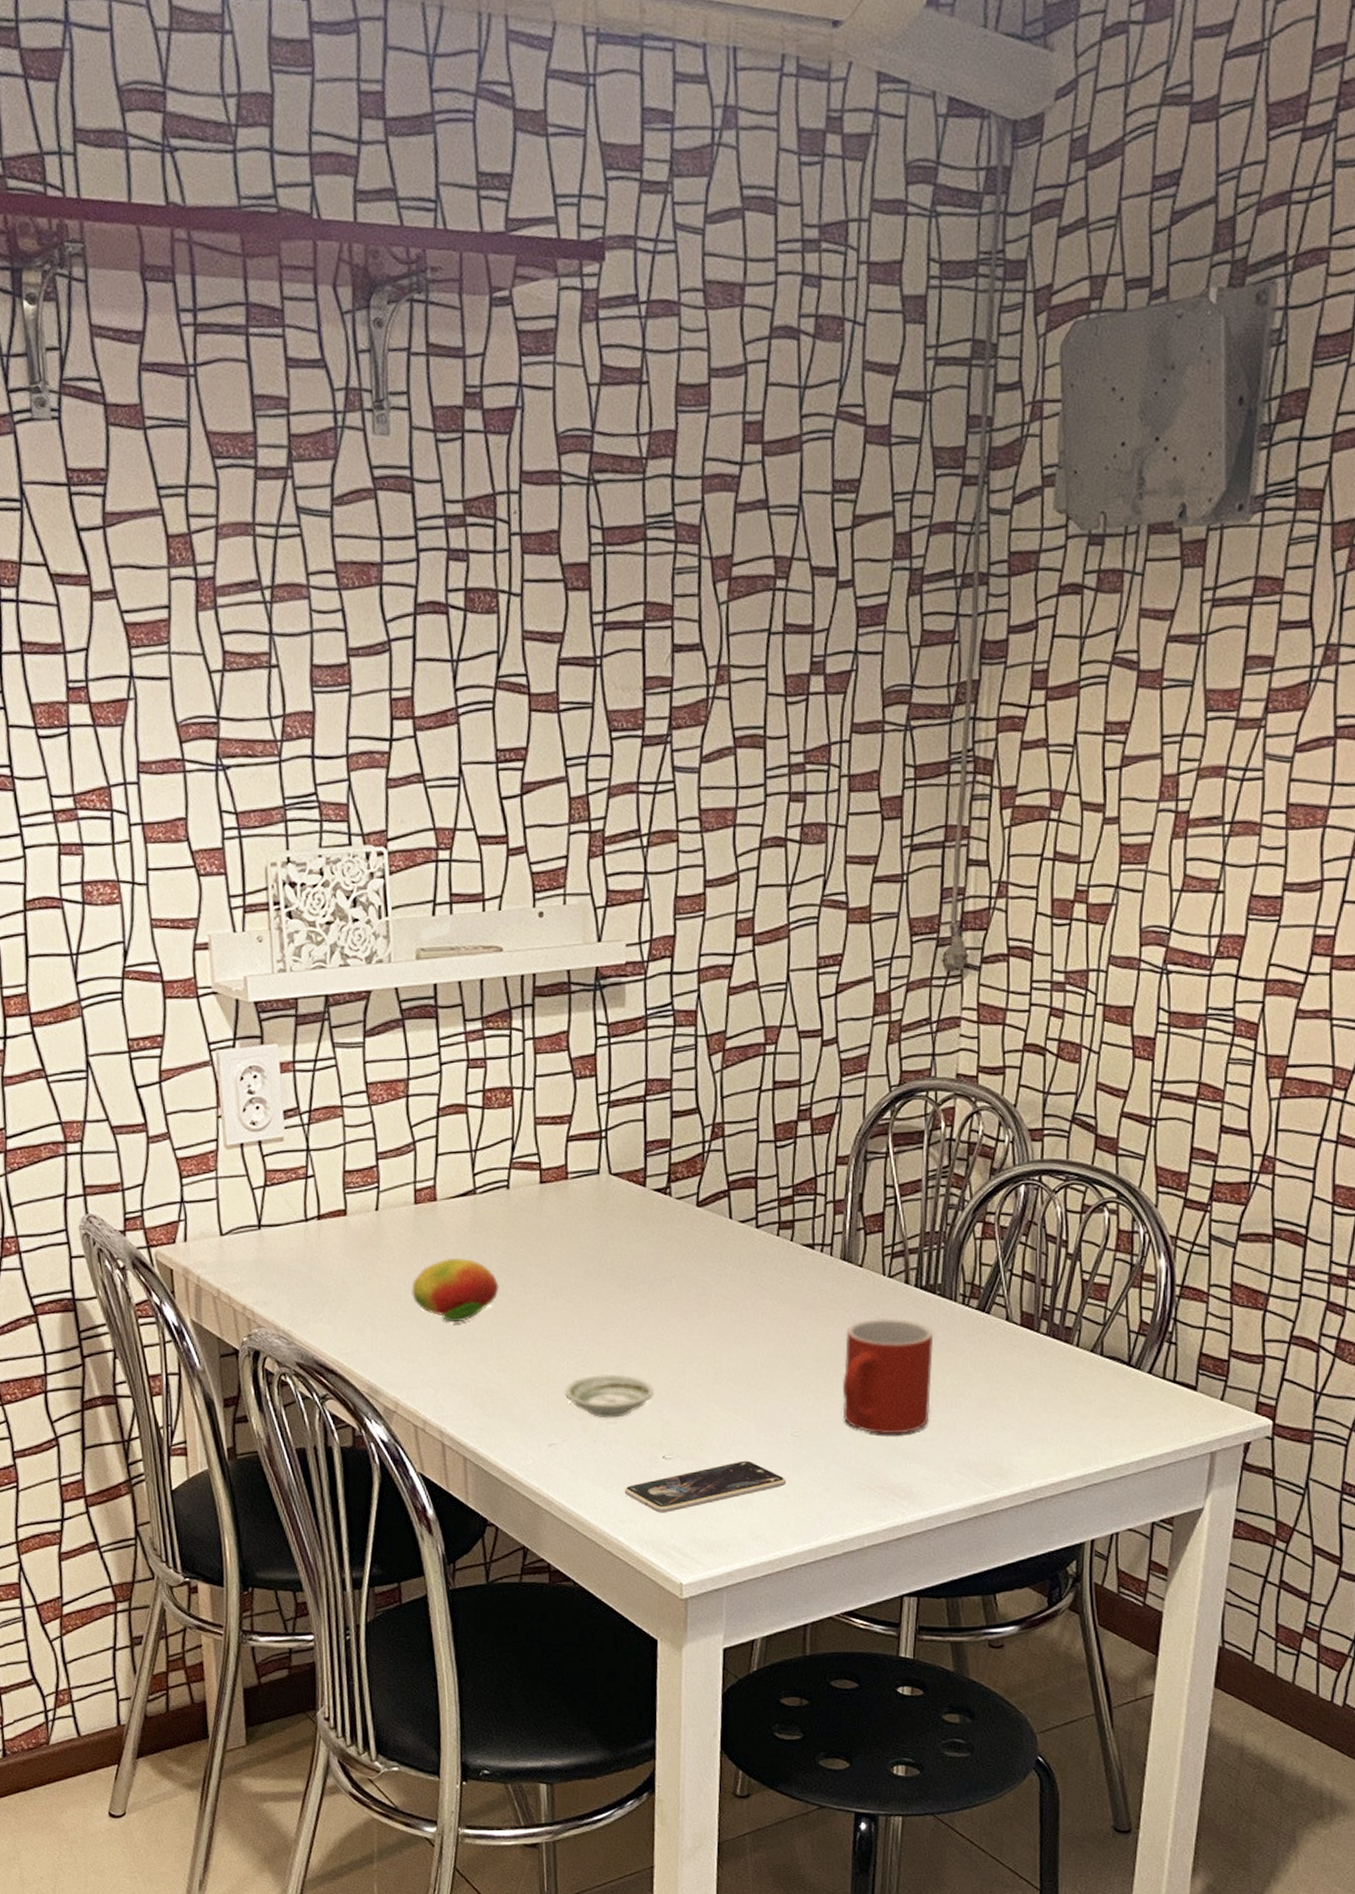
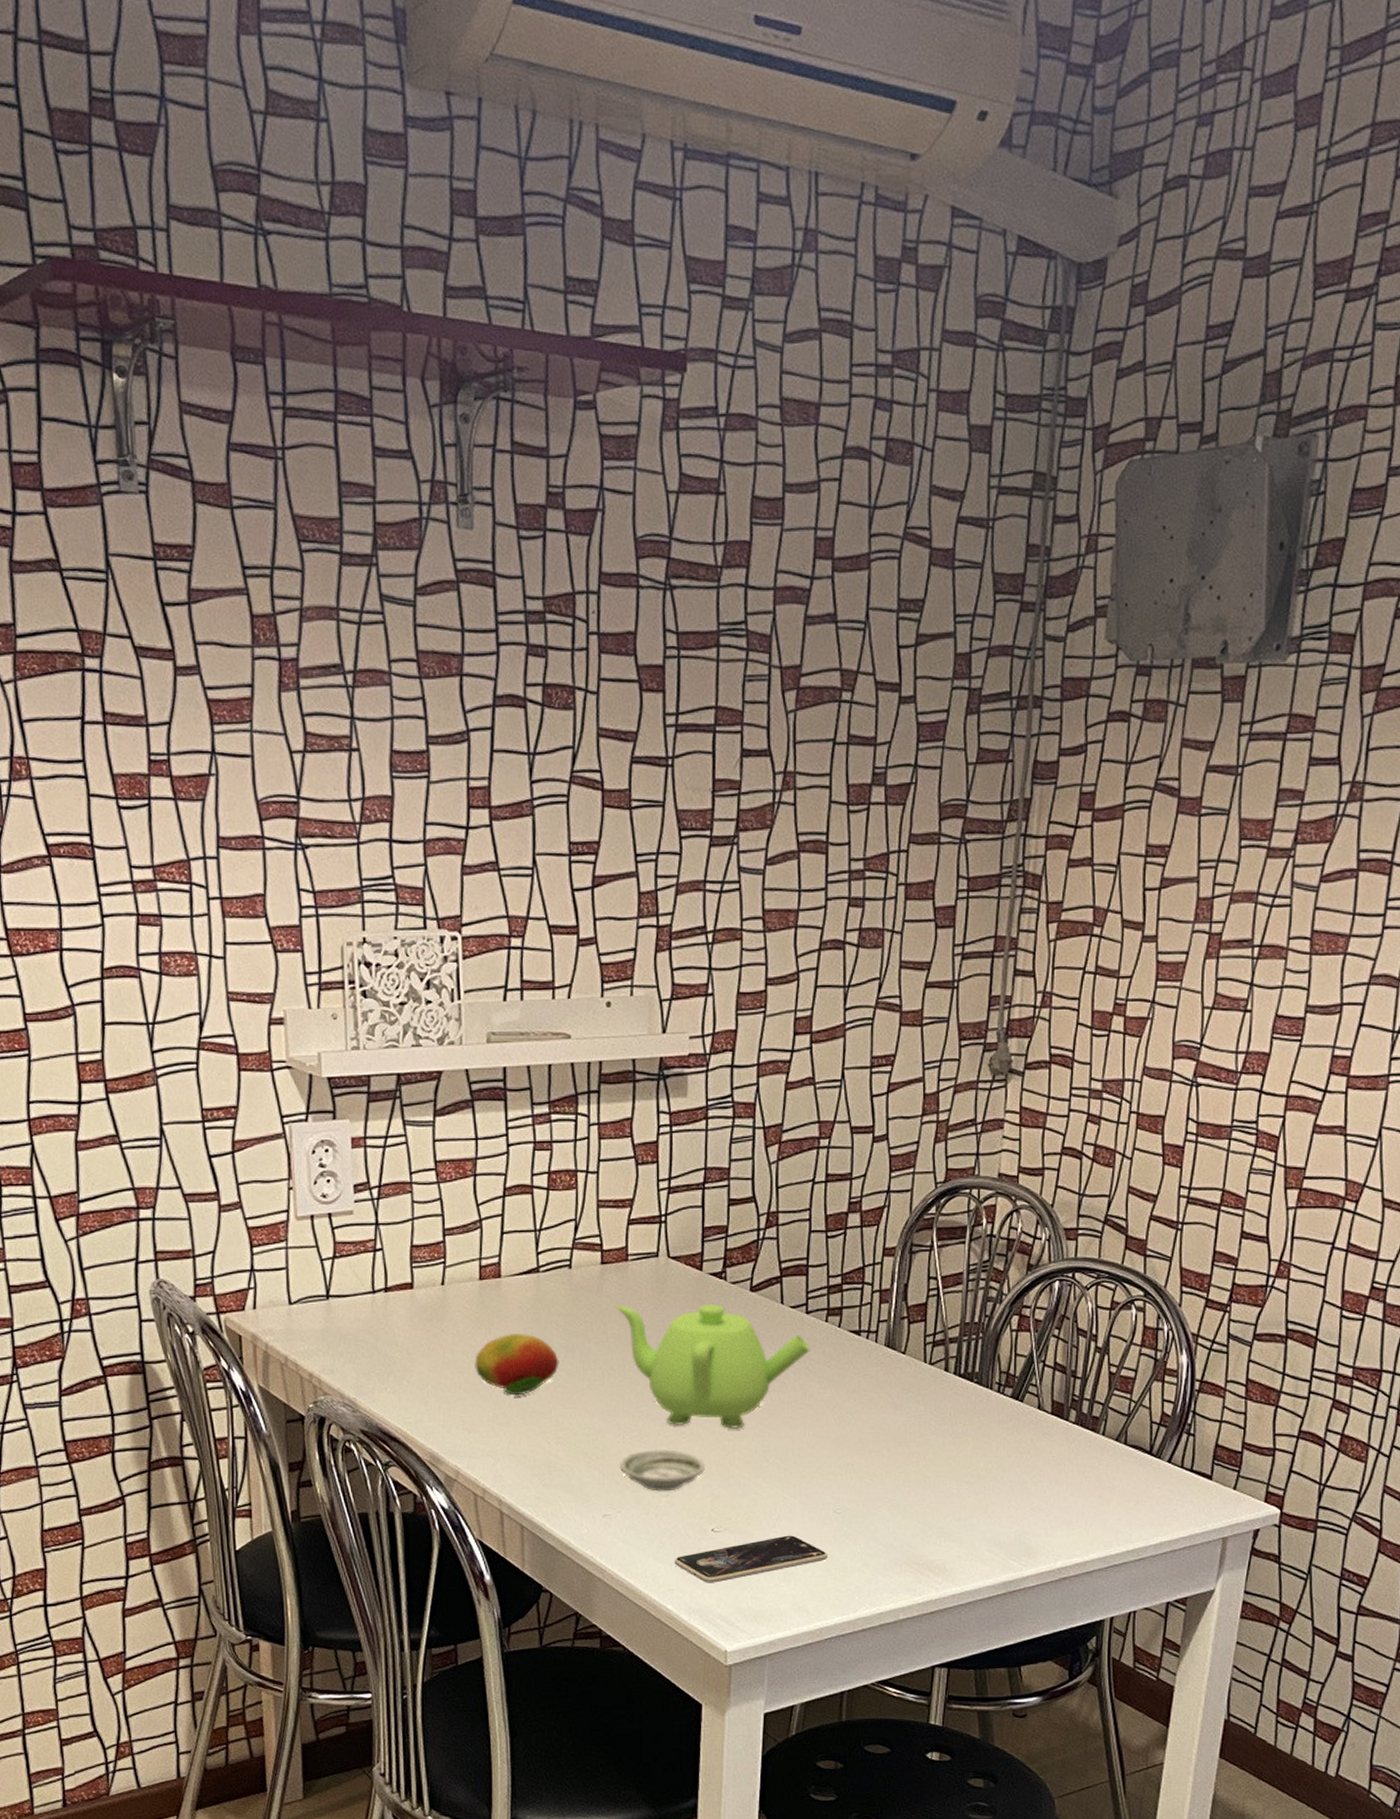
teapot: none [555,1220,762,1351] -> present [615,1303,810,1429]
mug: present [842,1317,934,1435] -> none [883,1402,970,1514]

